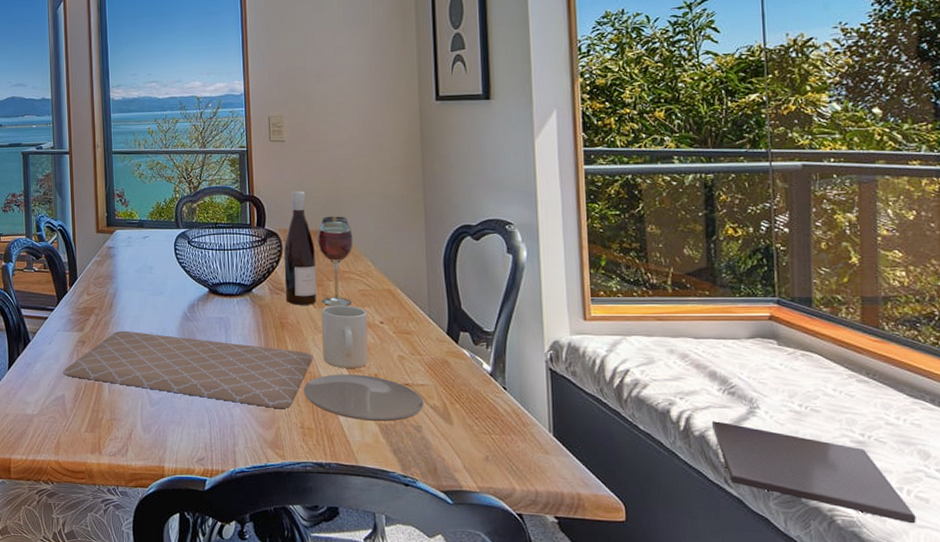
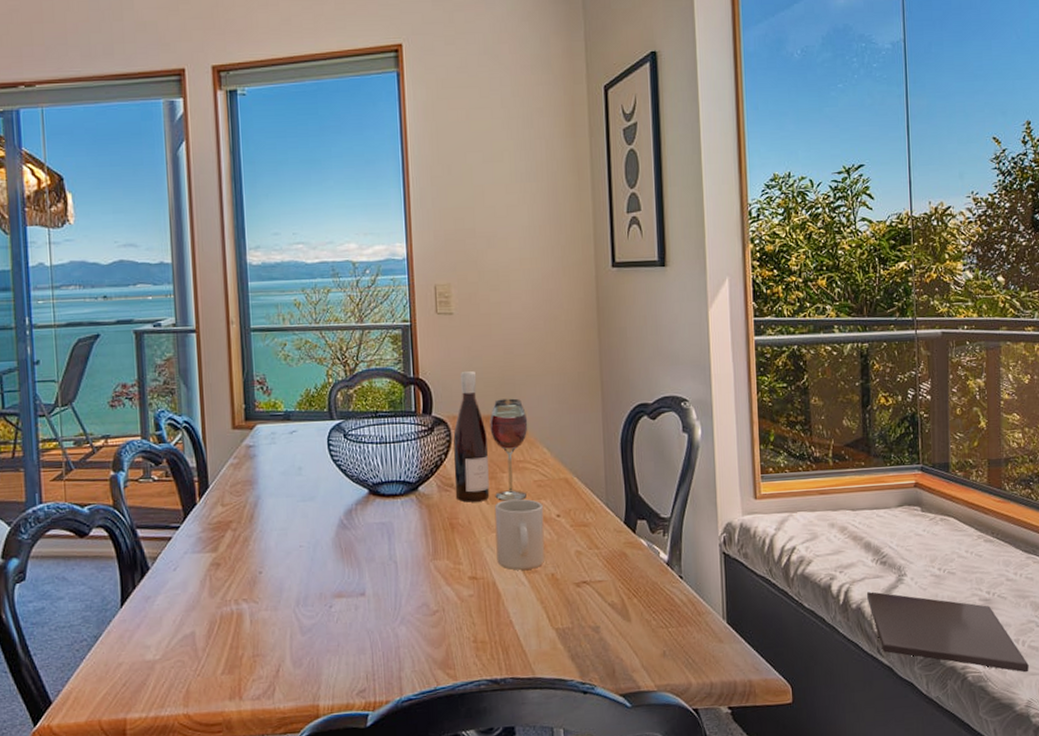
placemat: present [63,331,313,409] -> none [192,546,487,623]
plate: present [303,374,424,422] -> none [475,575,602,627]

